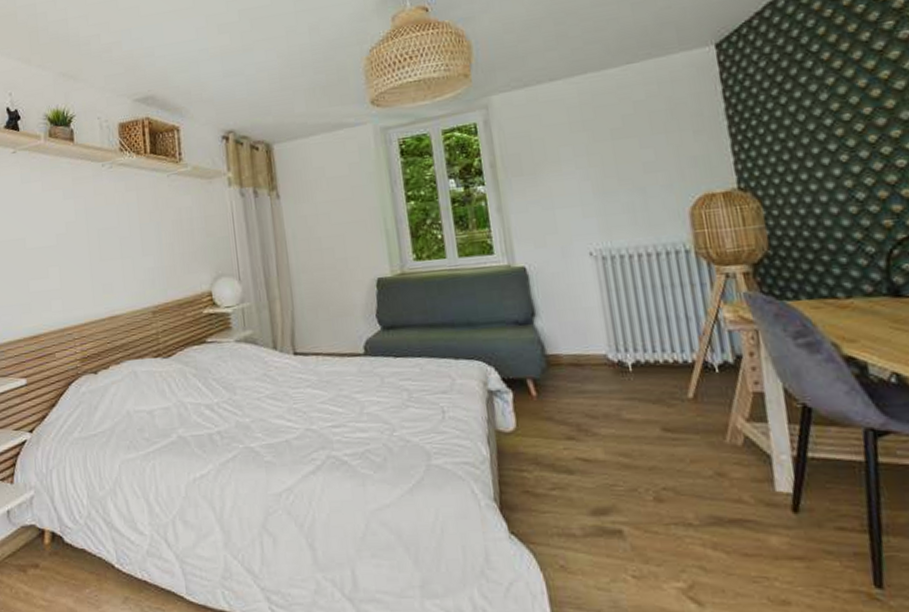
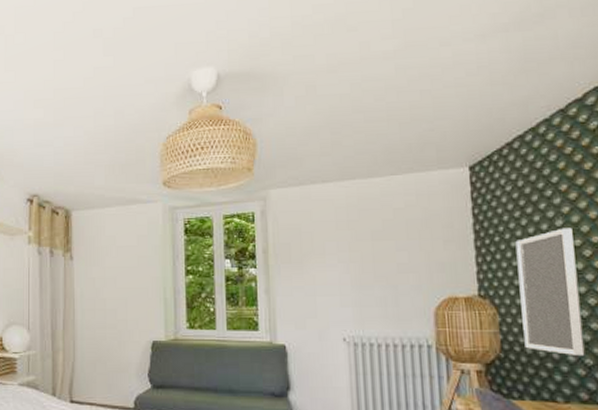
home mirror: none [775,100,865,245] -> present [515,227,585,357]

